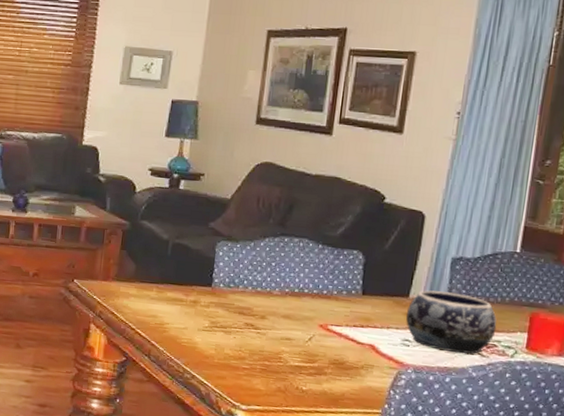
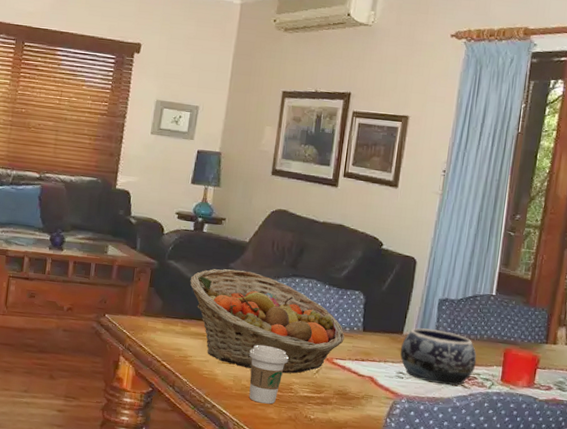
fruit basket: none [165,228,341,342] -> present [190,269,345,374]
coffee cup: none [232,310,277,375] -> present [249,344,289,404]

